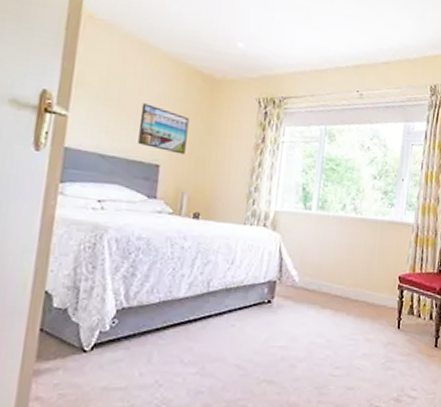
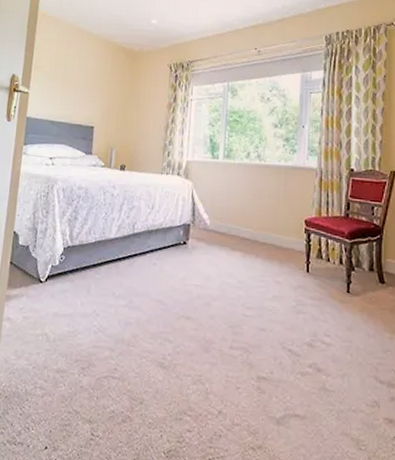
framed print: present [138,103,189,155] -> none [78,77,116,117]

